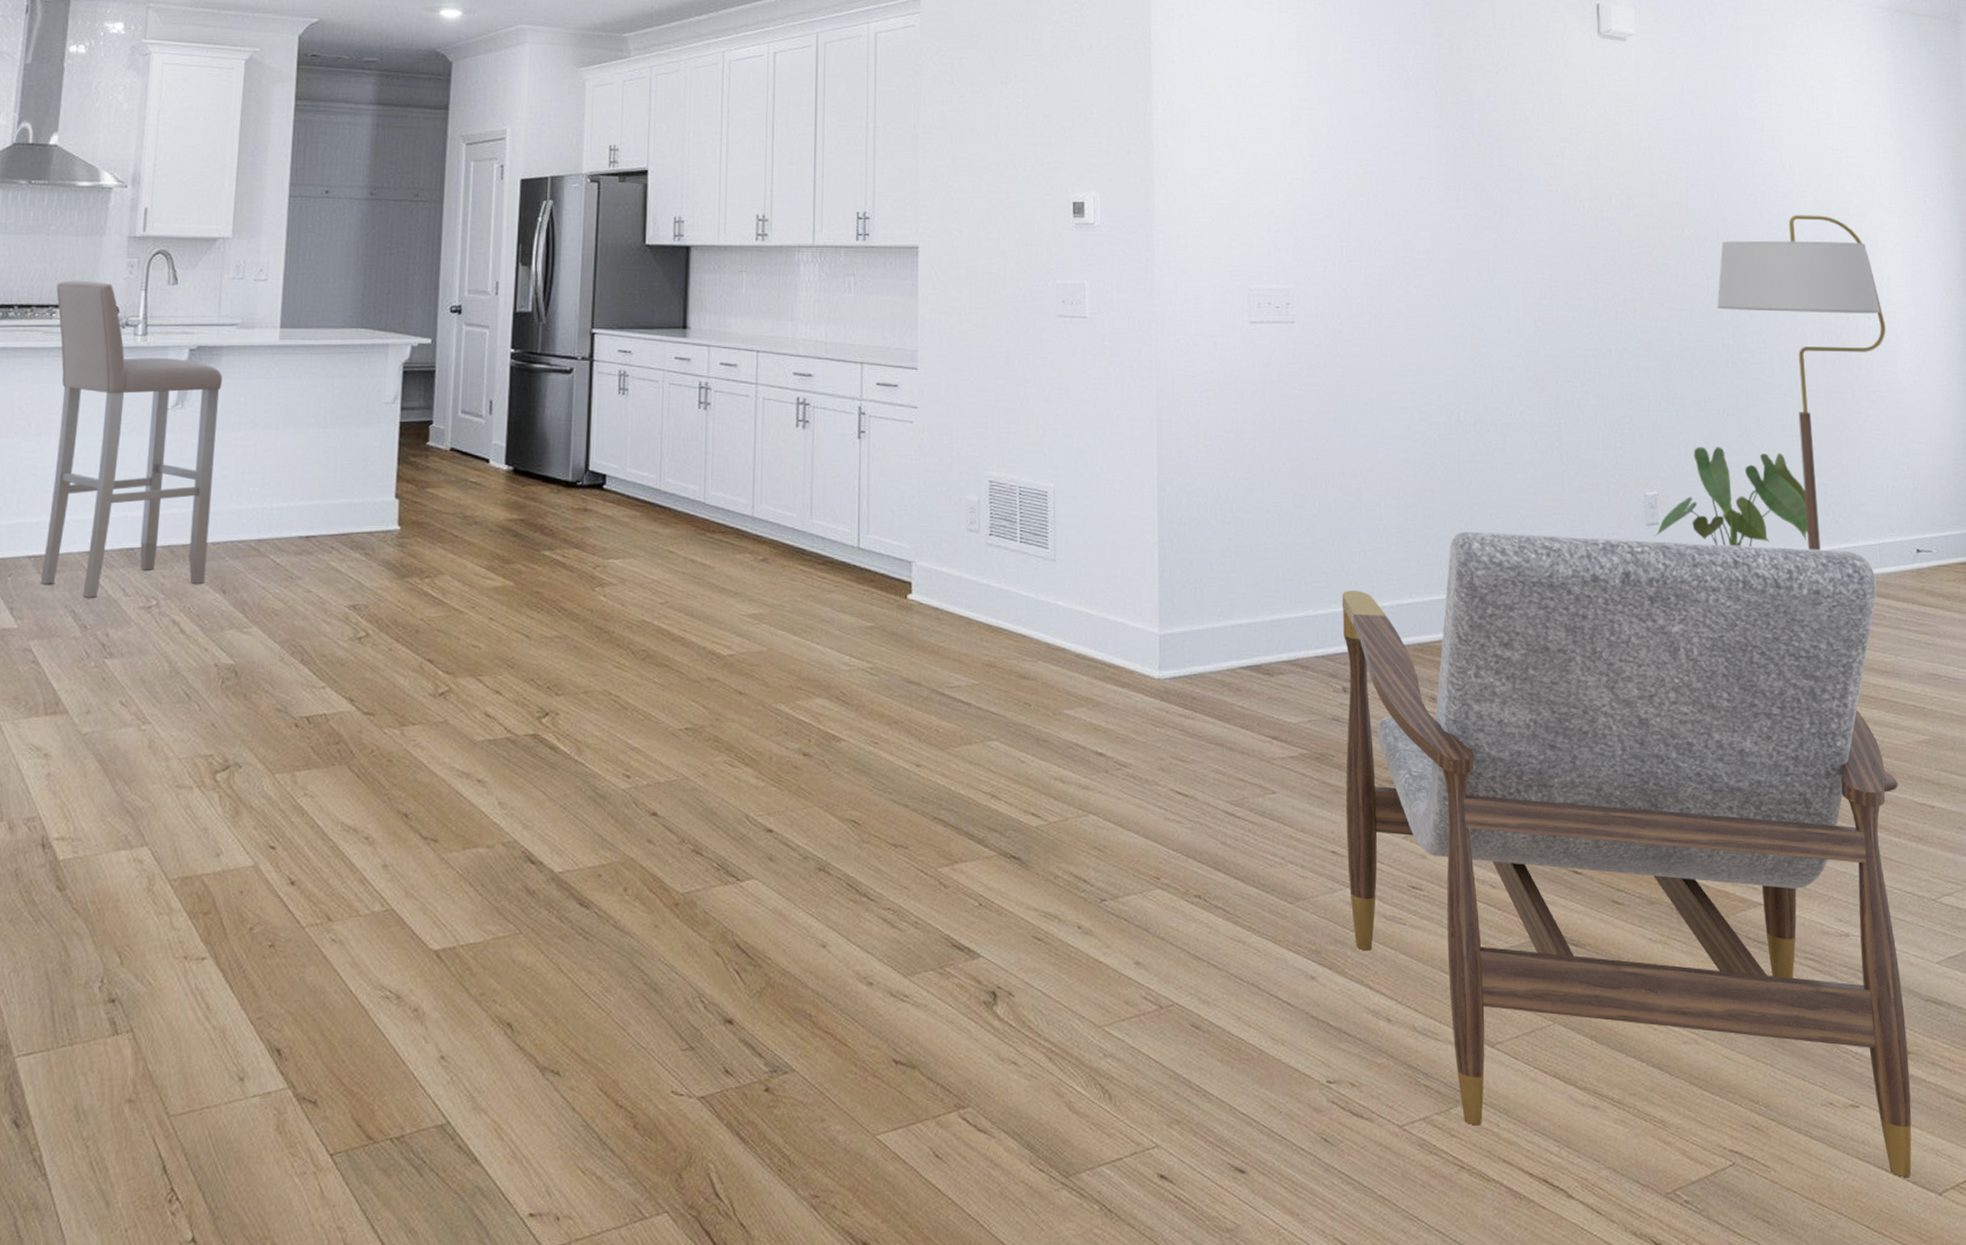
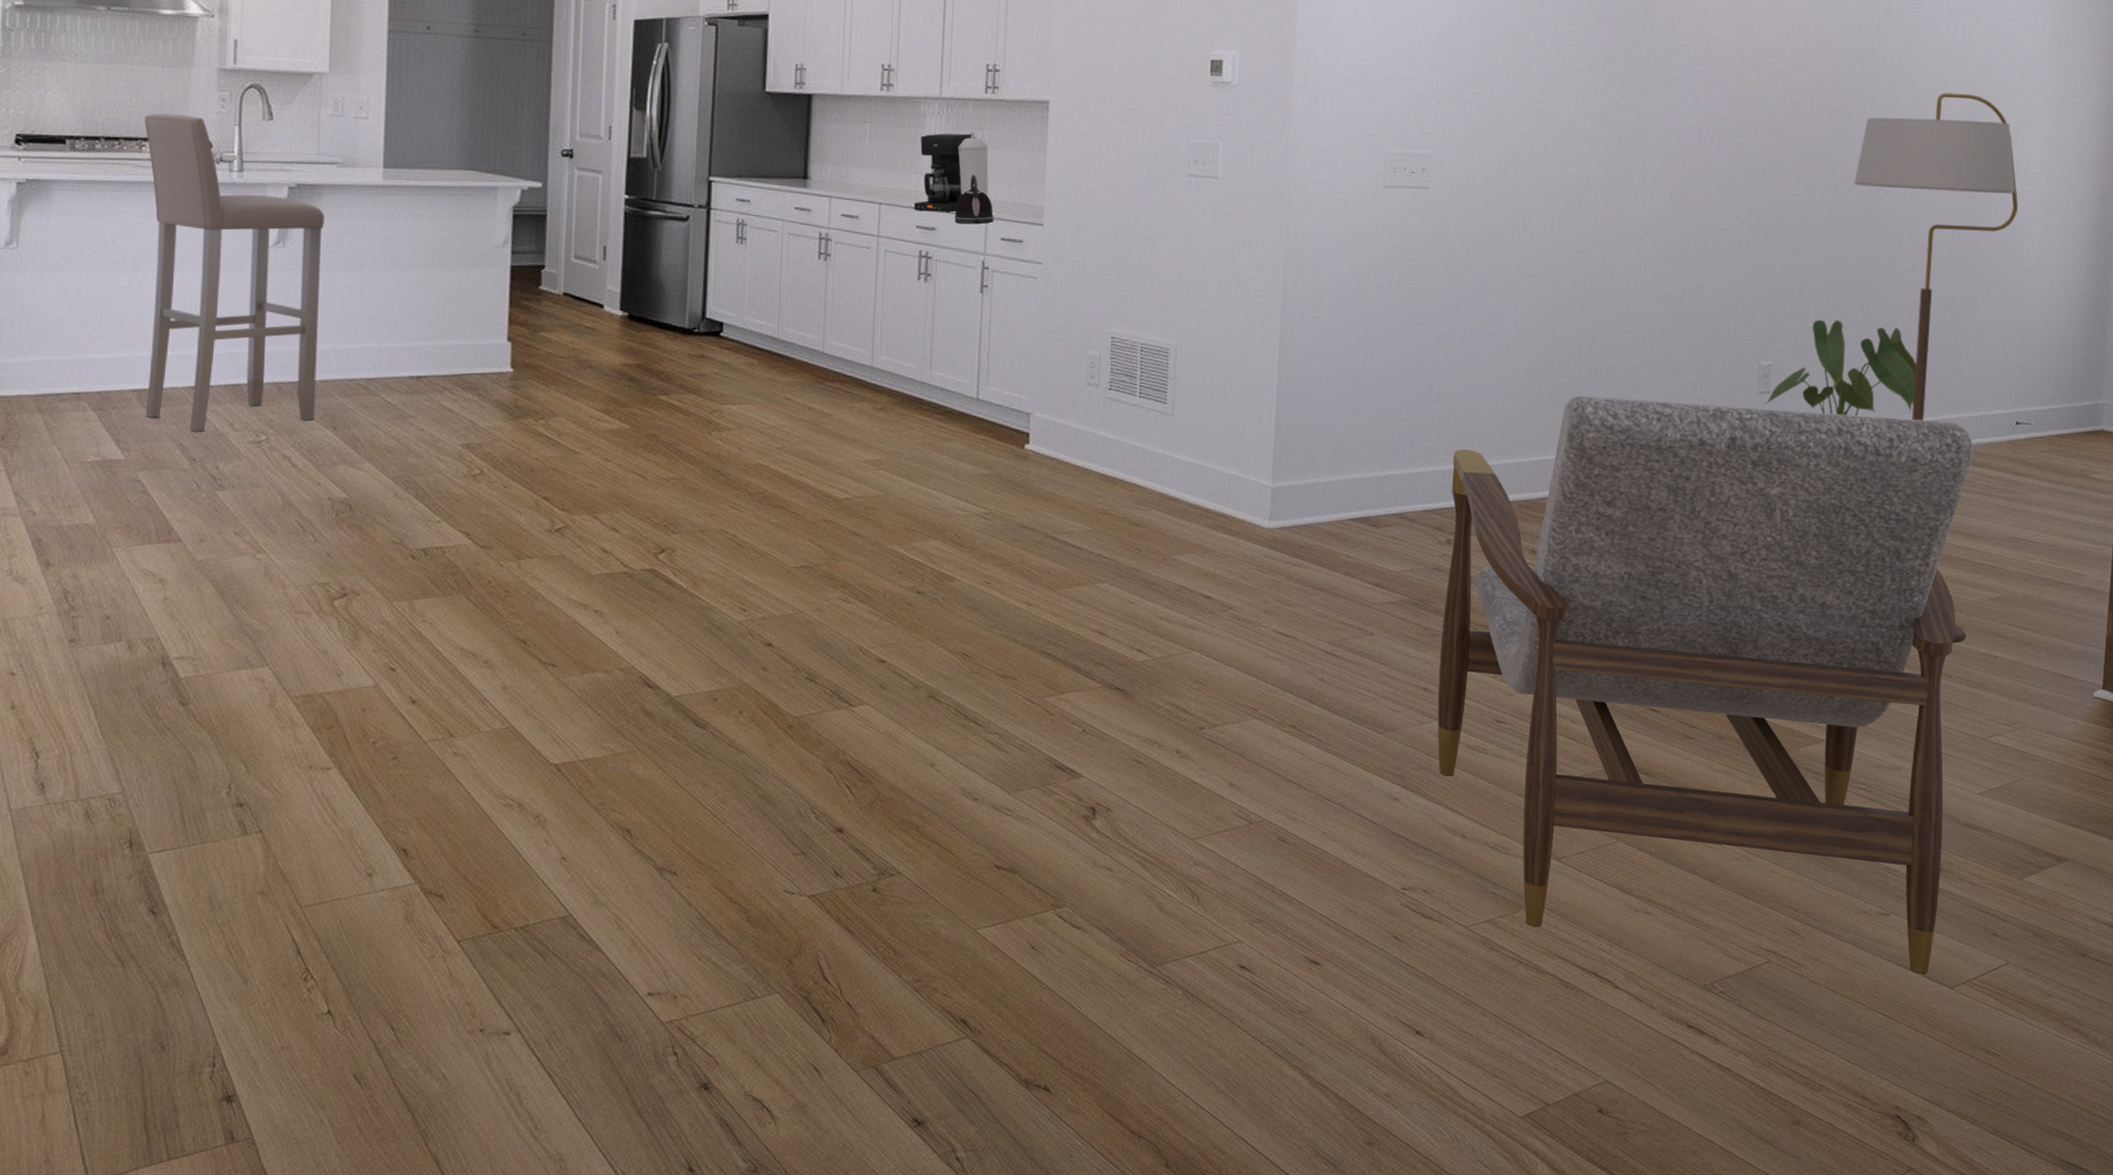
coffee maker: none [790,280,848,360] -> present [914,133,975,214]
kettle: none [830,319,869,370] -> present [954,173,994,224]
canister: none [831,278,862,342] -> present [958,131,989,196]

